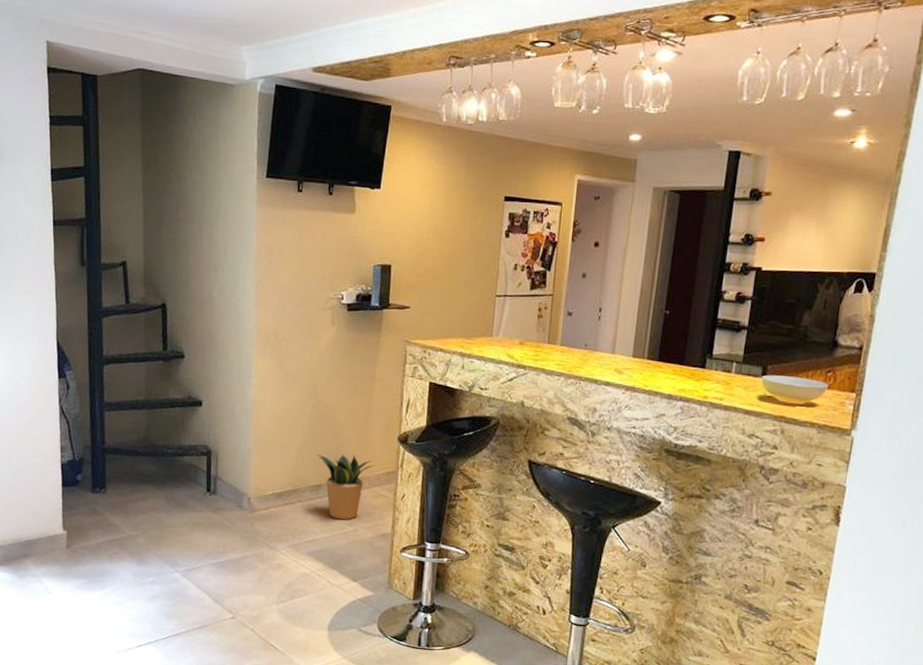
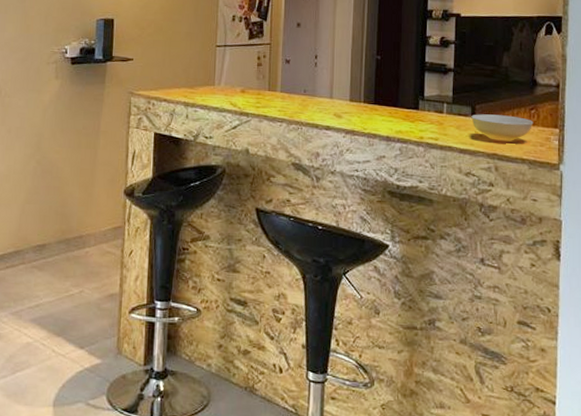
potted plant: present [317,454,376,520] -> none [41,210,102,282]

